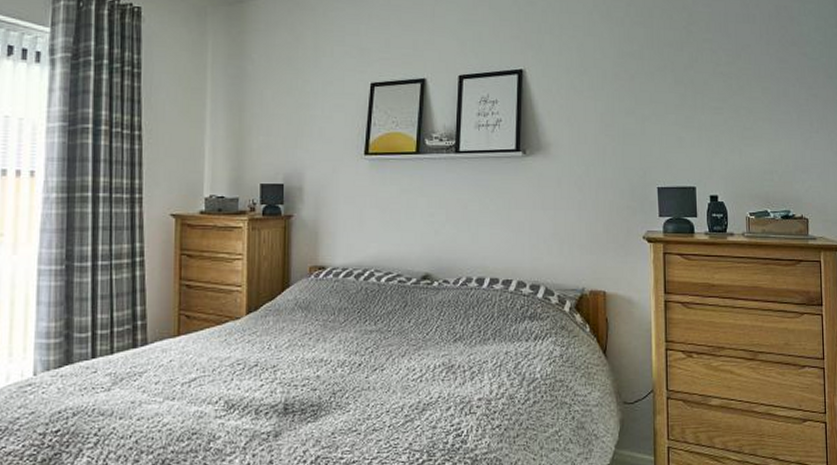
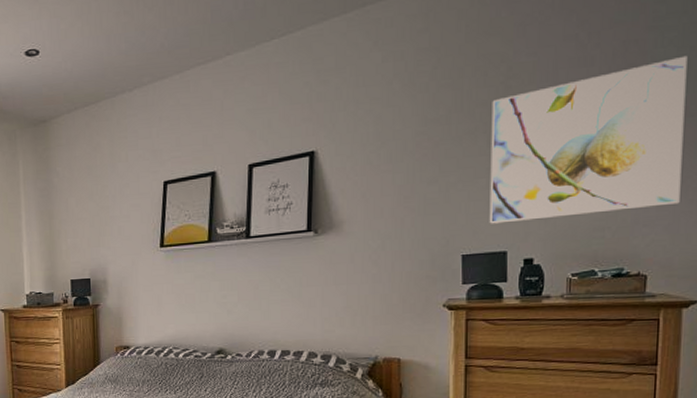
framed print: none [677,25,828,159] -> present [489,55,688,224]

